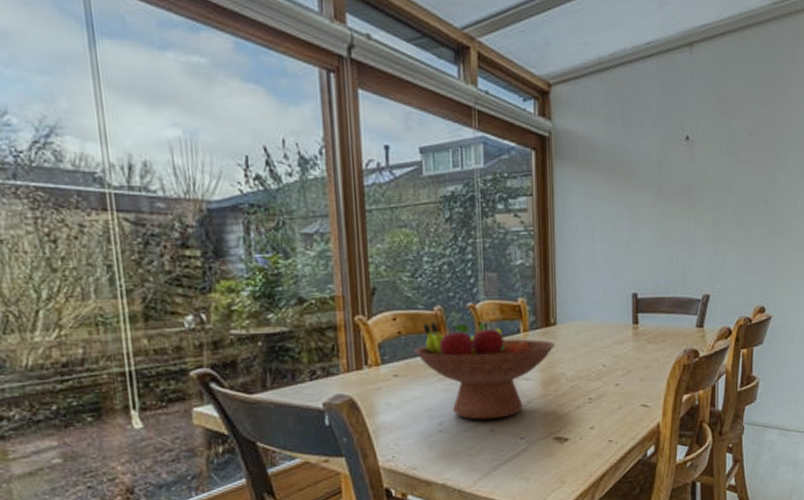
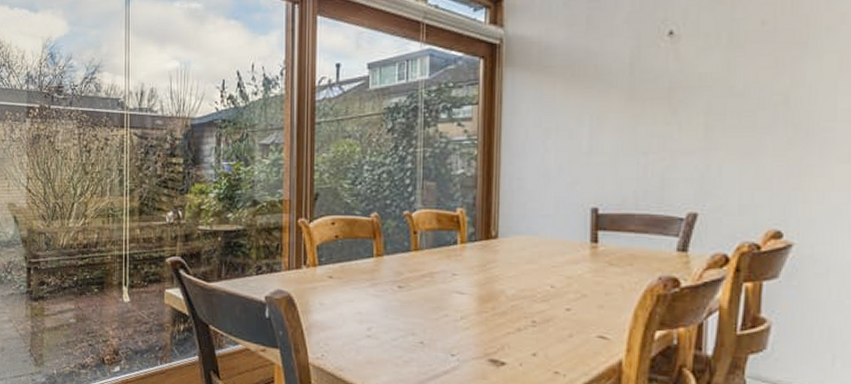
fruit bowl: present [413,321,556,420] -> none [348,228,496,331]

